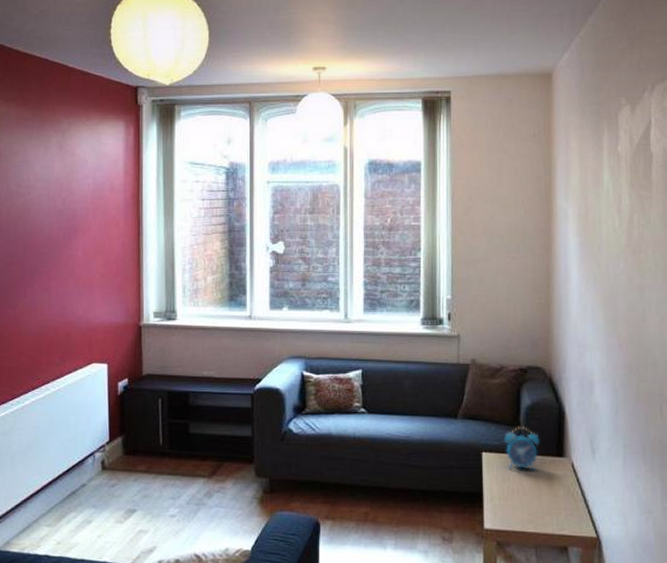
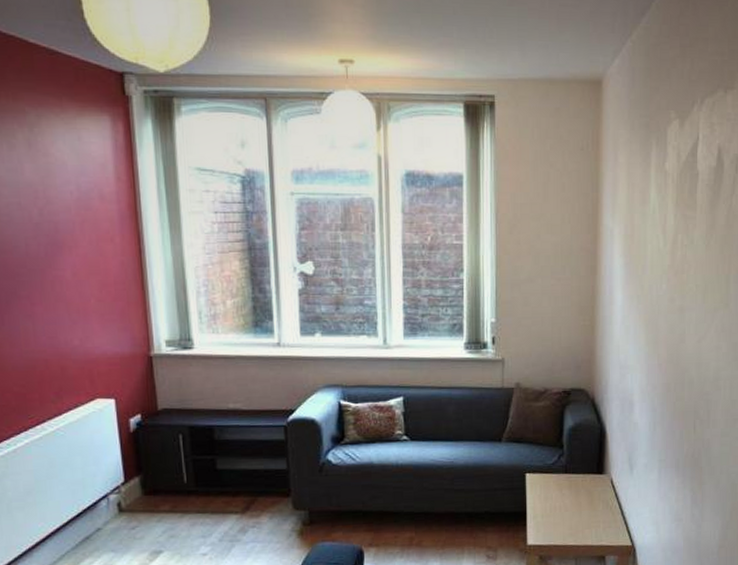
alarm clock: present [504,427,540,471] -> none [548,447,581,489]

